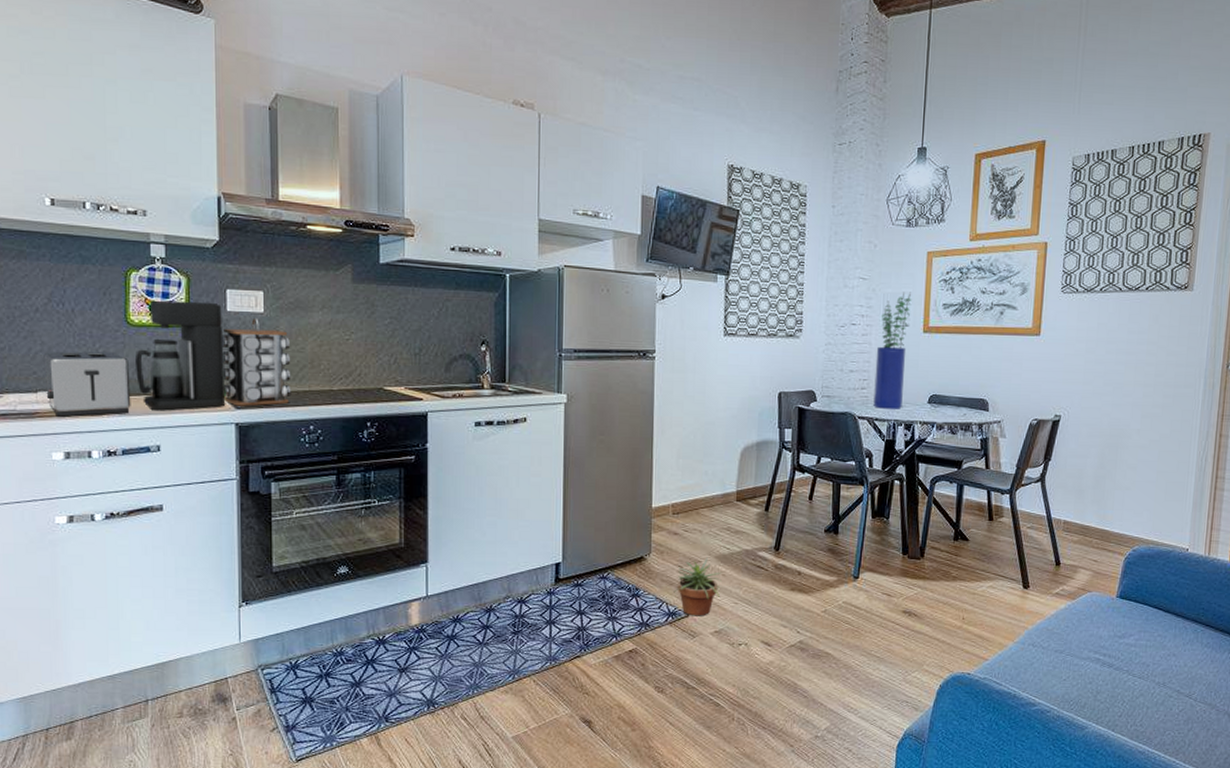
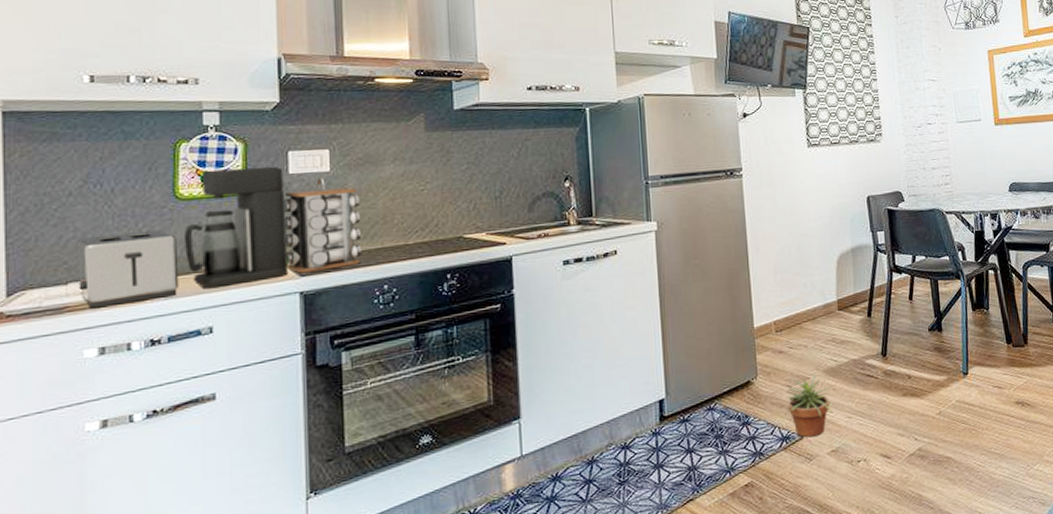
vase: present [873,292,912,410] -> none [954,88,986,202]

